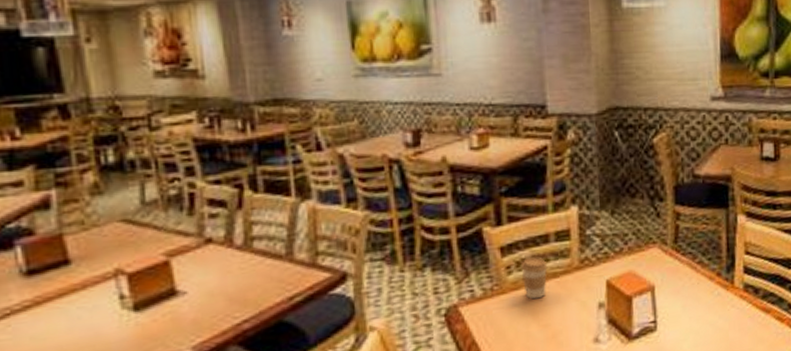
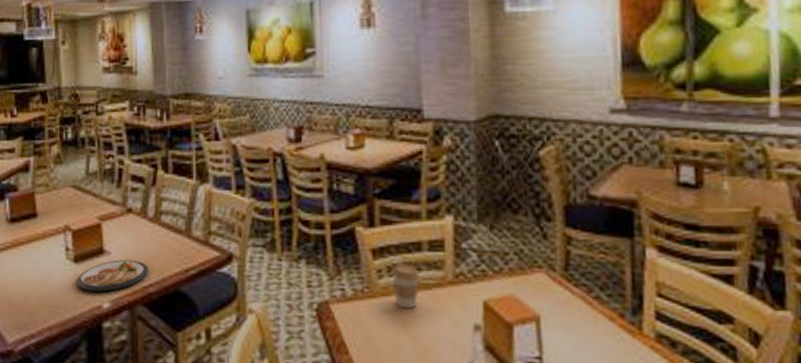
dish: none [139,296,241,342] -> present [76,259,148,293]

